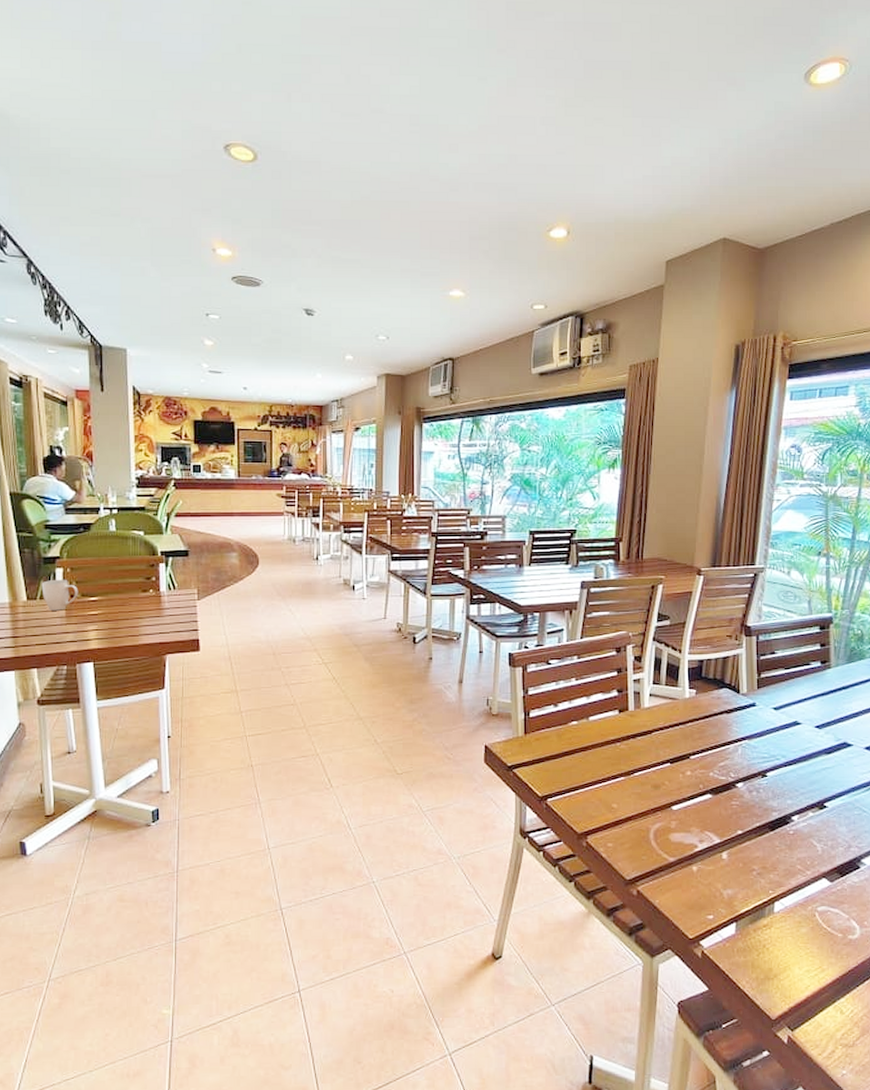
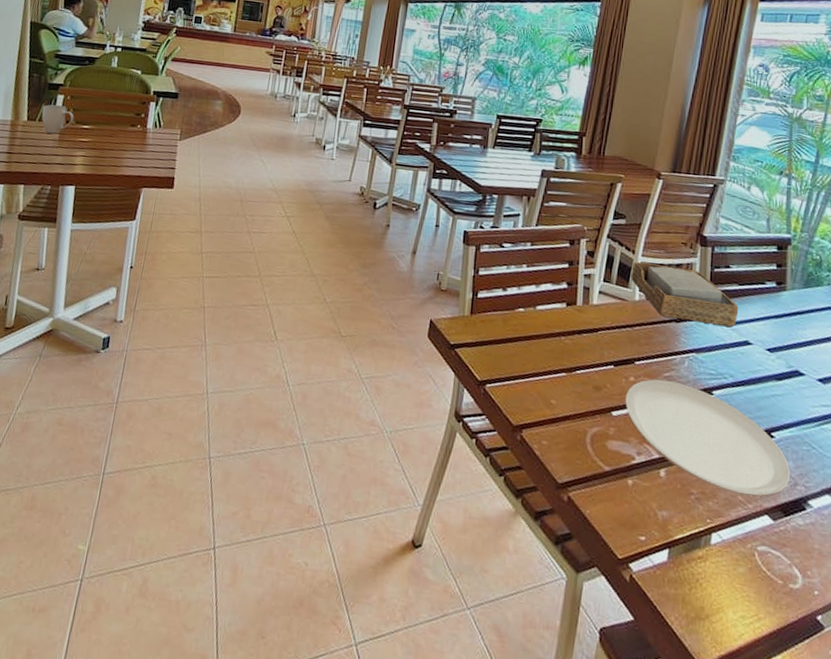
napkin holder: none [680,660,786,711] -> present [631,262,739,328]
plate: none [684,769,845,864] -> present [625,379,791,498]

